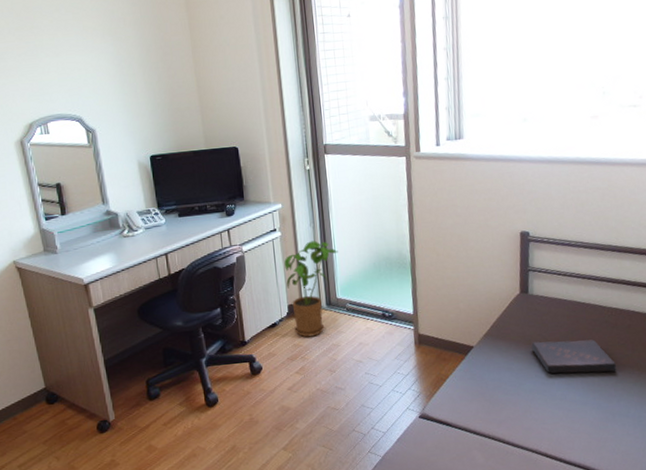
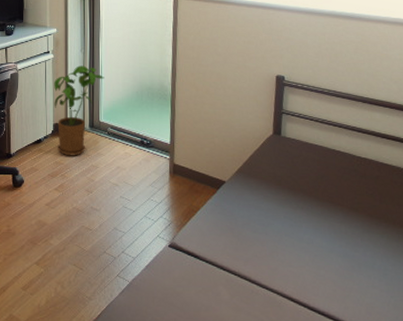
book: present [531,339,617,374] -> none [281,183,364,221]

